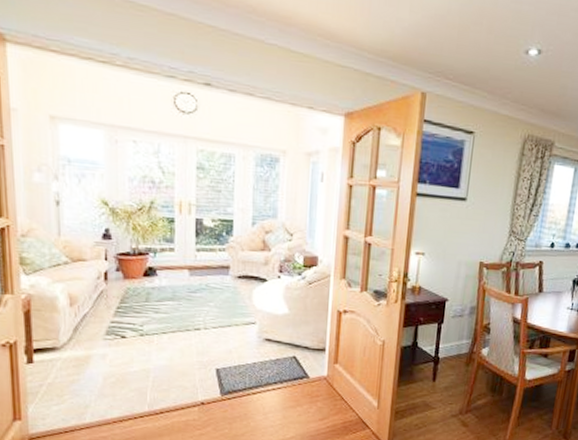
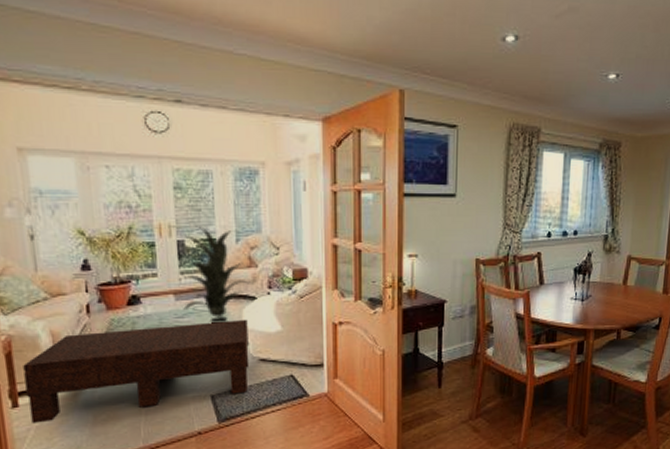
coffee table: none [40,299,257,380] -> present [23,319,250,423]
indoor plant: none [194,206,266,302] -> present [178,226,254,324]

